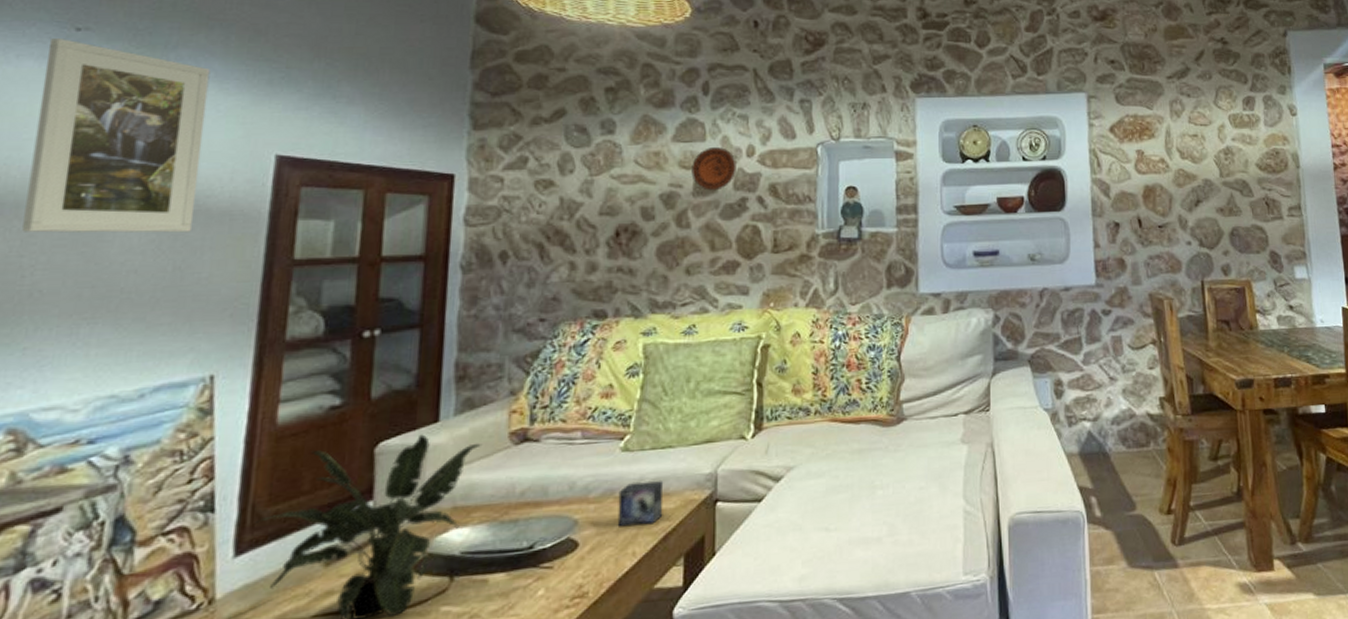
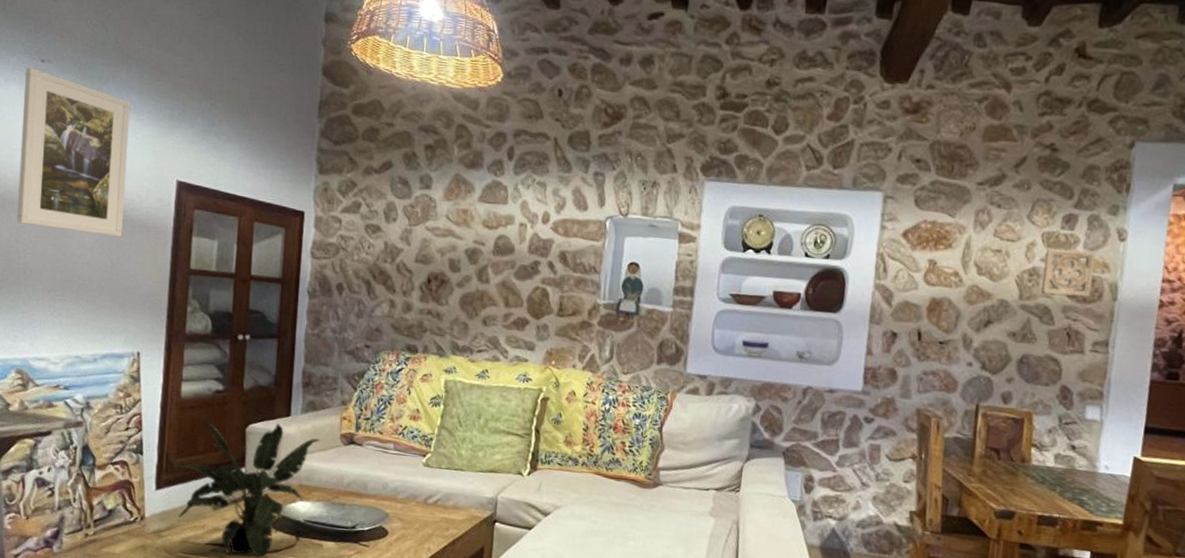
small box: present [617,481,664,527] -> none [417,493,455,530]
decorative plate: present [691,147,736,191] -> none [493,210,533,252]
wall ornament: none [1234,127,1279,170] -> present [1041,249,1096,298]

